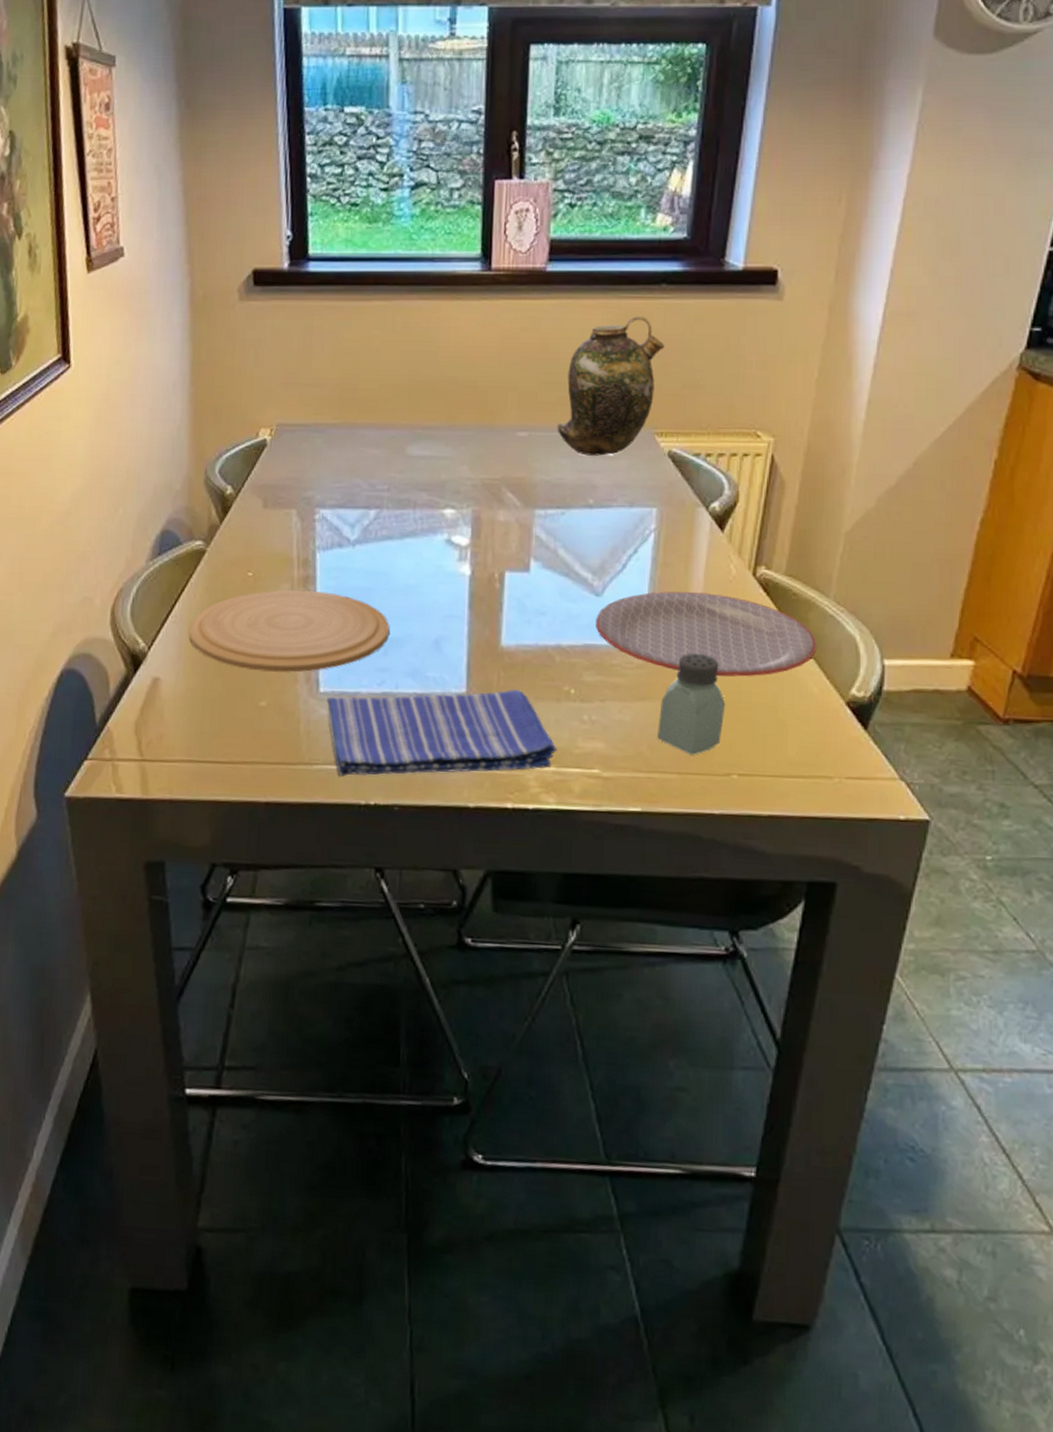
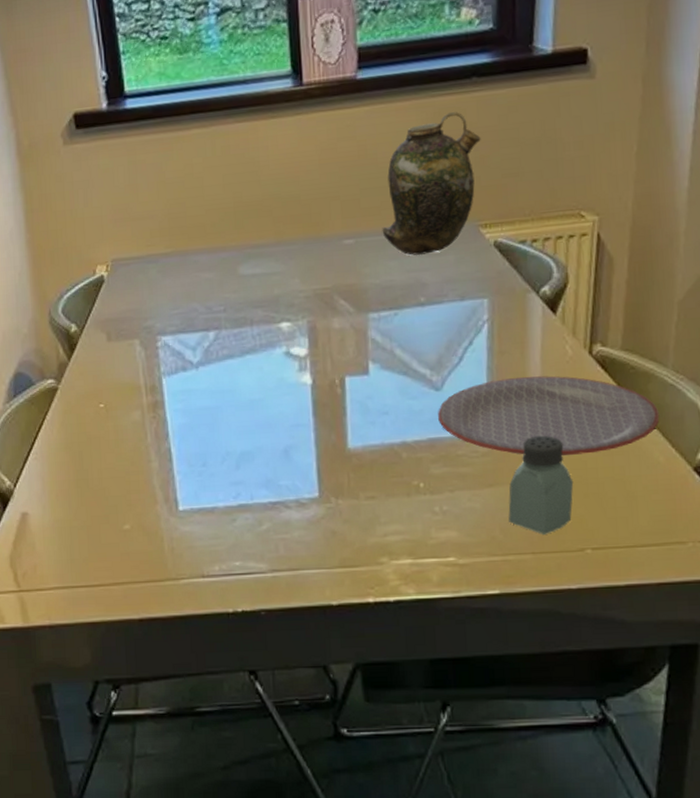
plate: present [188,589,390,673] -> none [49,415,240,497]
dish towel: present [326,690,557,777] -> none [186,489,413,588]

